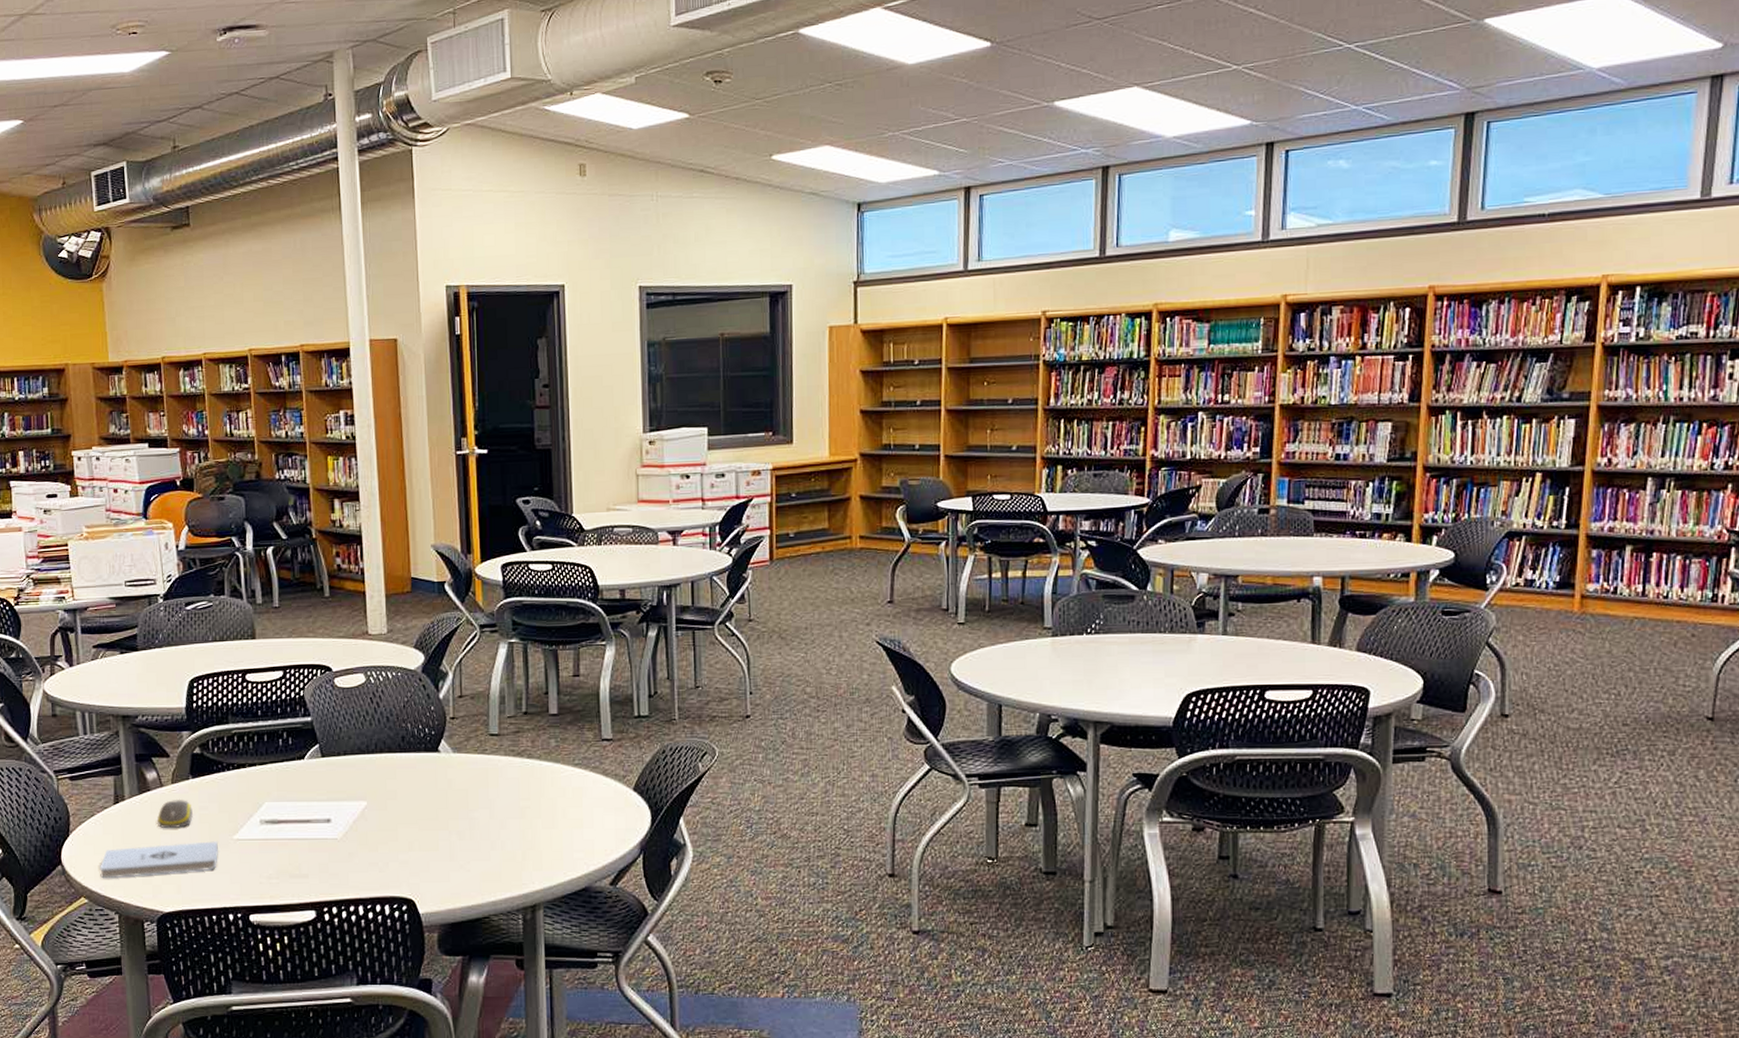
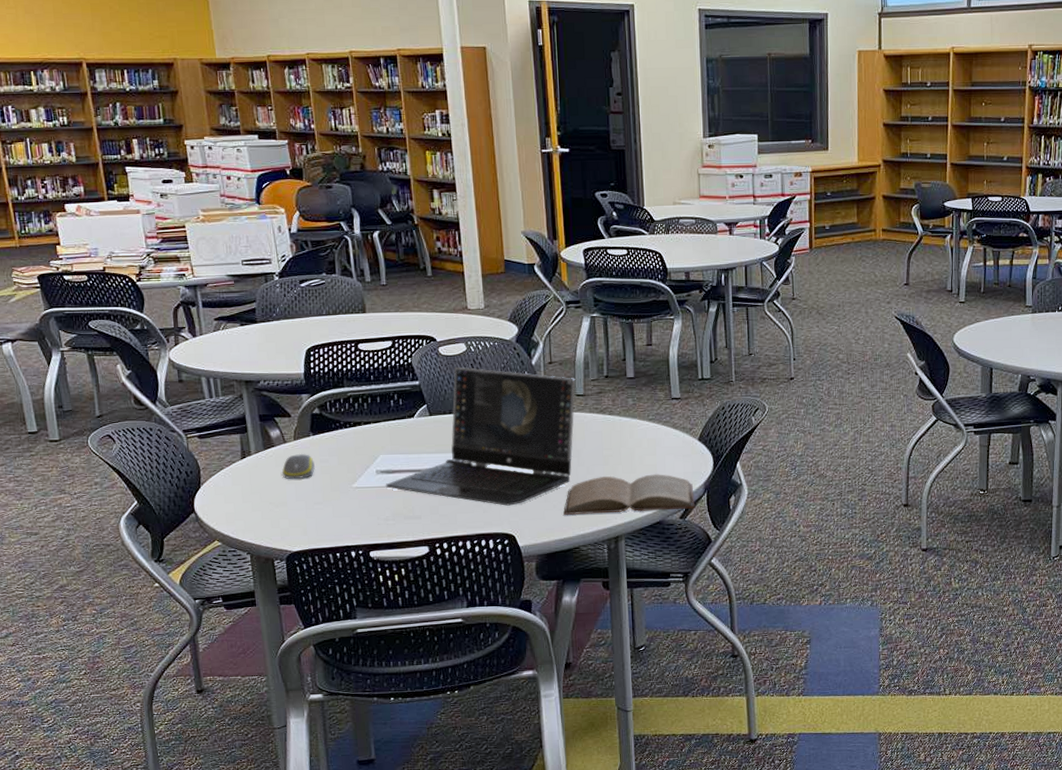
notepad: present [100,841,218,879] -> none [231,489,339,524]
laptop: none [269,700,489,865] -> present [385,366,576,506]
book: none [472,830,628,878] -> present [563,474,695,516]

